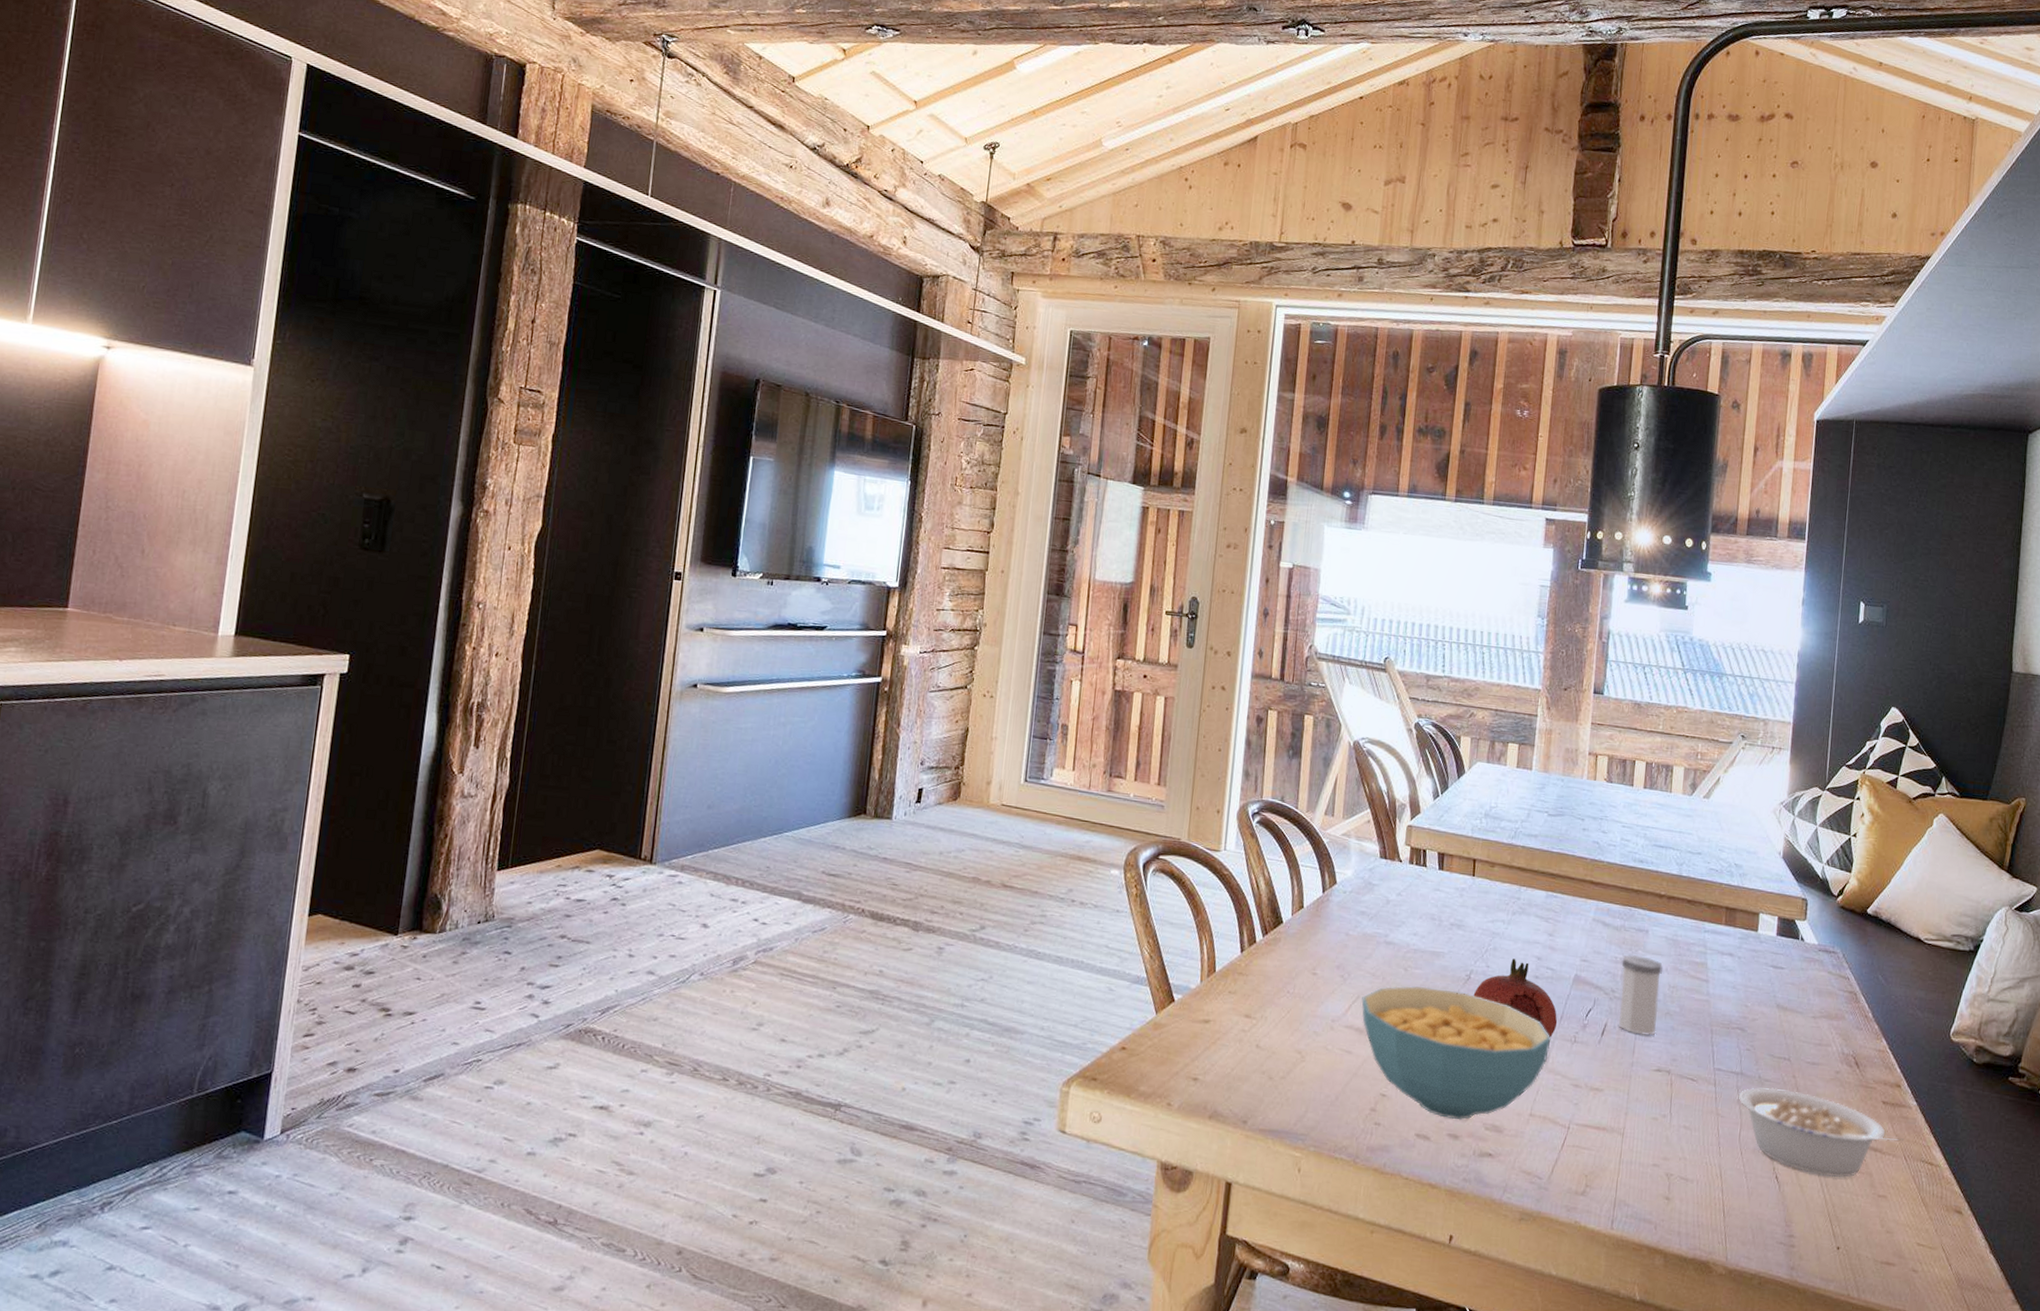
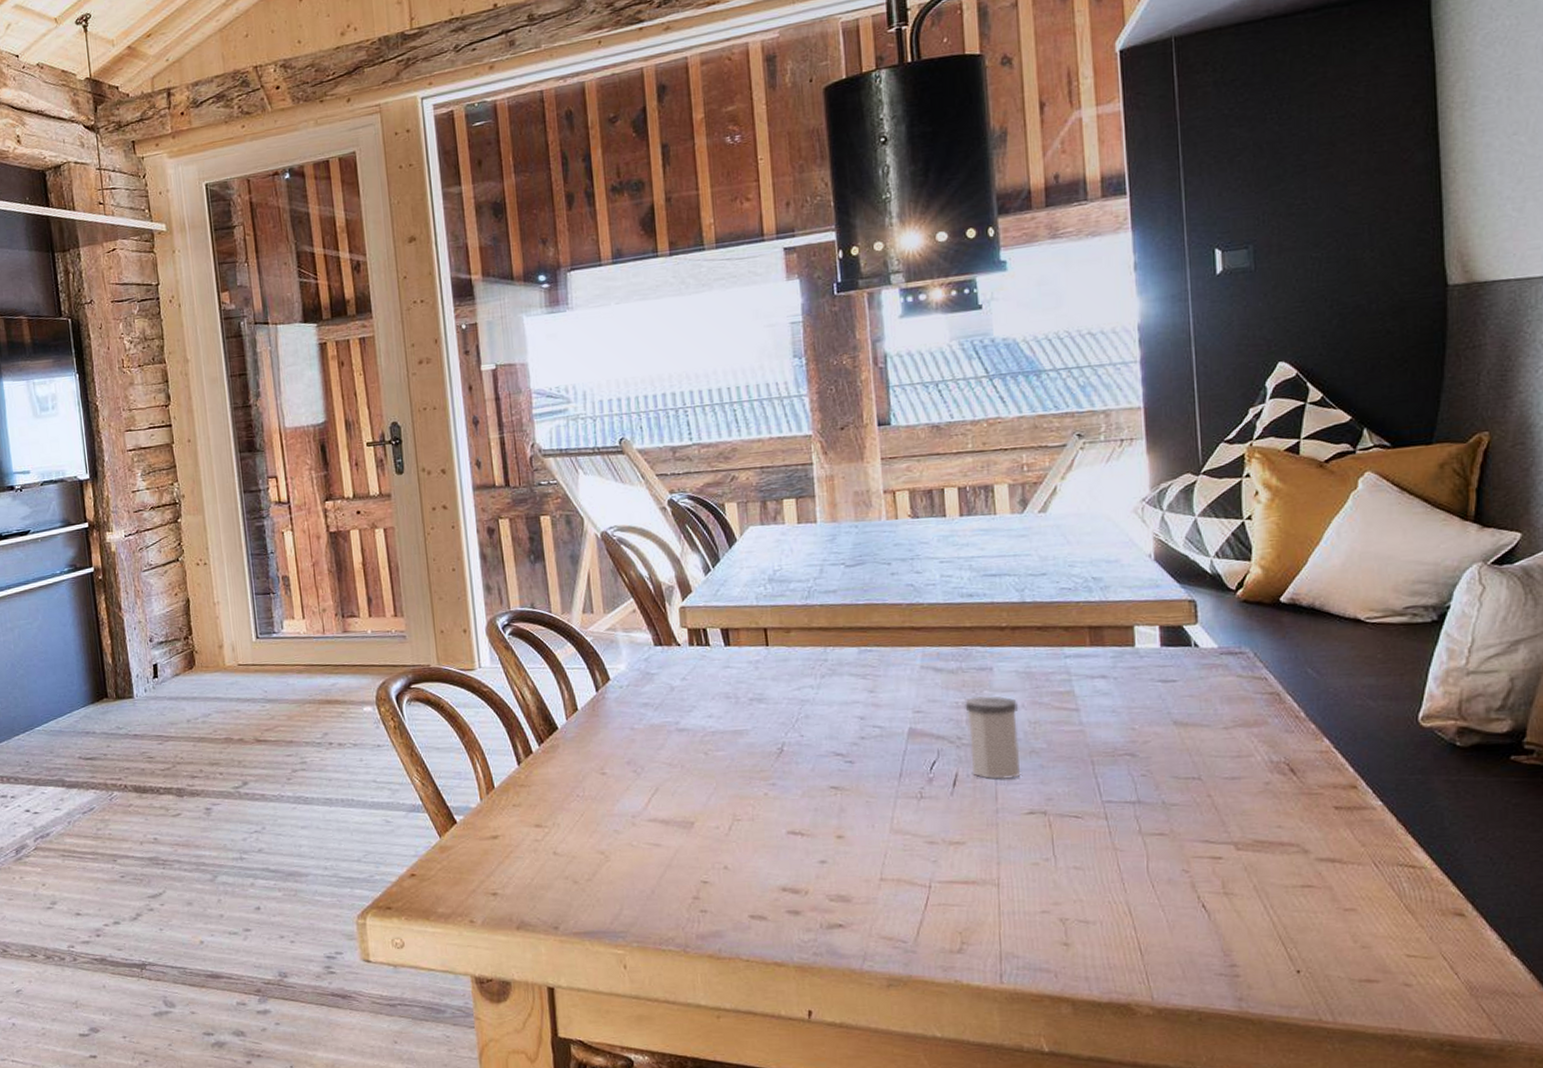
cereal bowl: present [1361,986,1551,1120] -> none [661,766,892,896]
fruit: present [1473,958,1558,1038] -> none [790,723,897,798]
legume: present [1738,1087,1903,1178] -> none [1138,811,1370,898]

